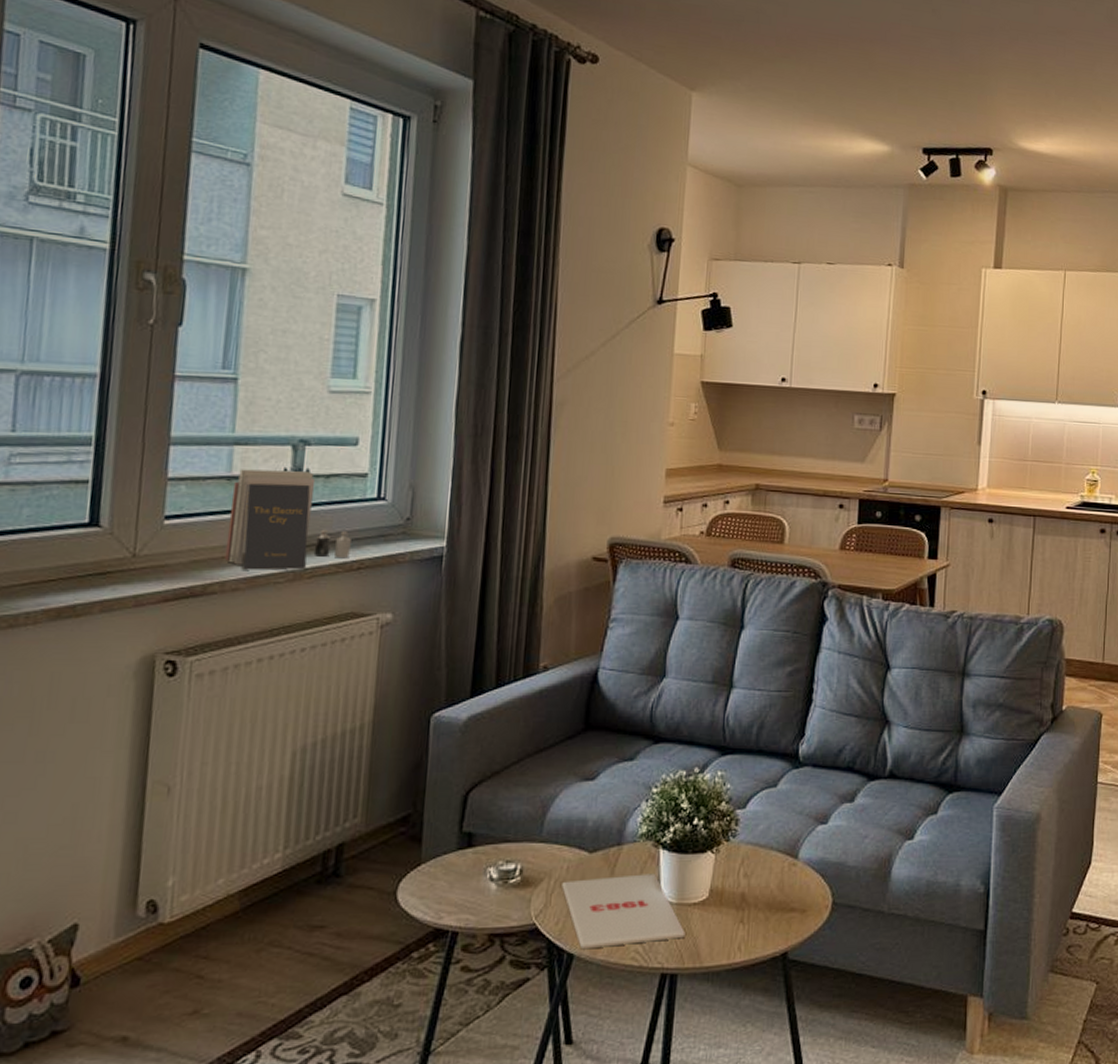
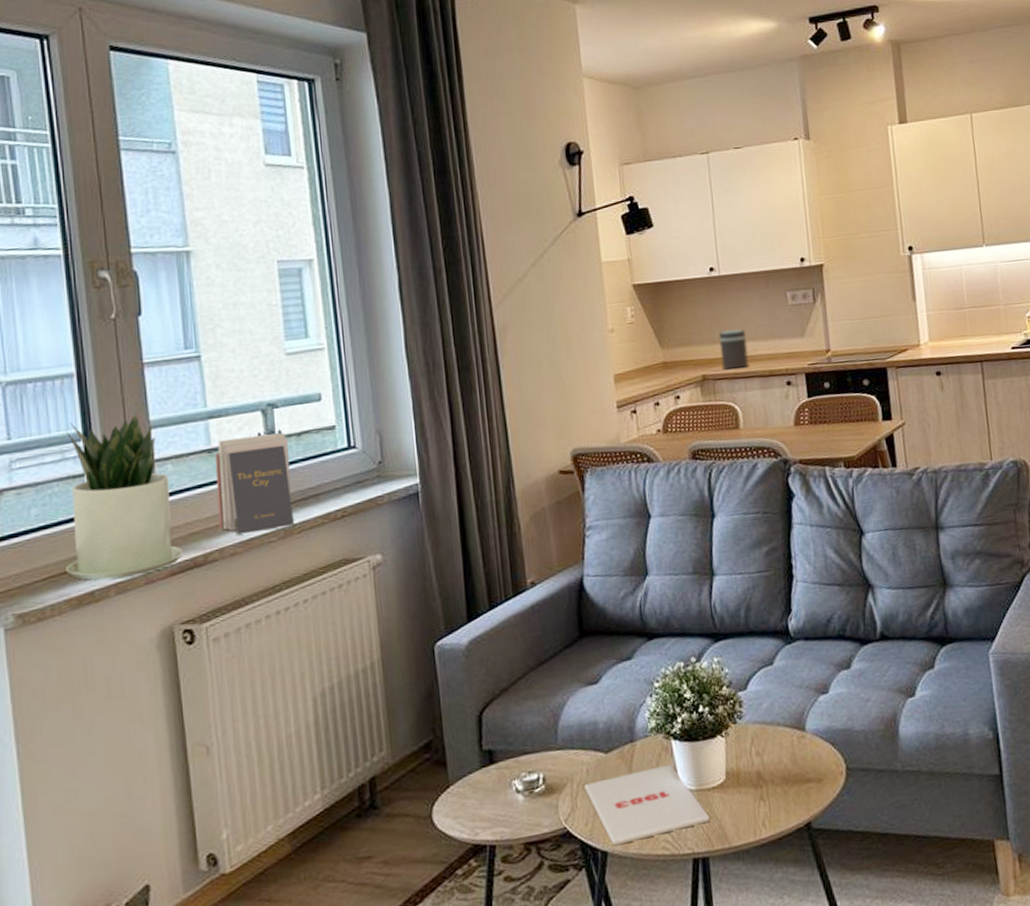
planter: none [48,424,181,596] -> present [64,413,183,580]
candle: present [313,529,351,559] -> none [298,483,332,511]
cylinder: none [777,444,807,484] -> present [718,329,749,371]

